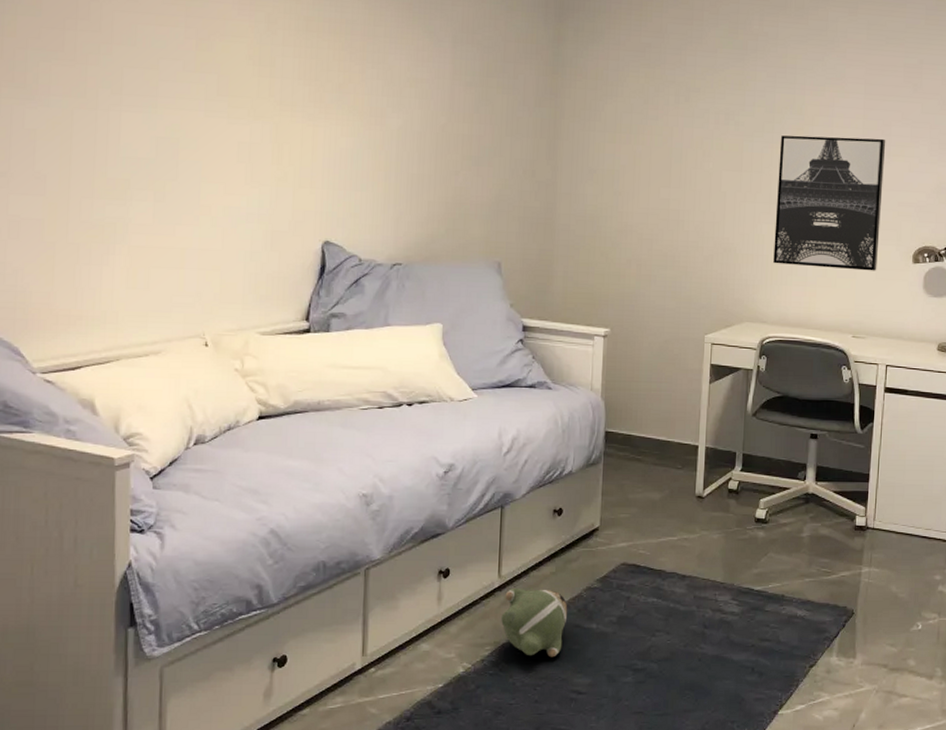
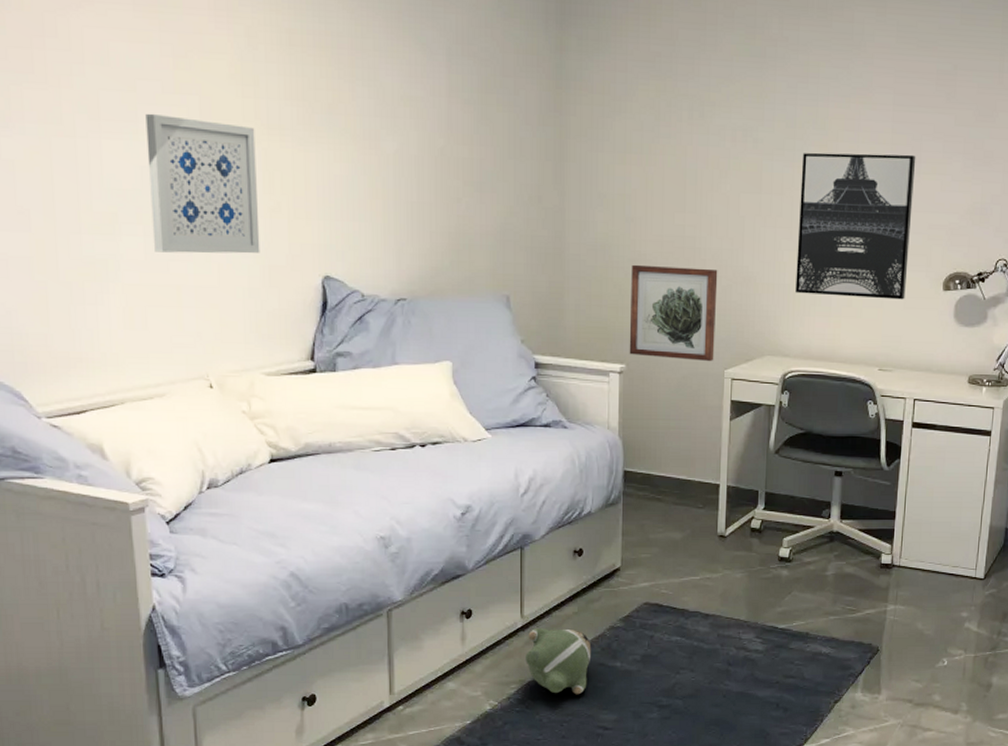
wall art: none [162,89,268,220] -> present [145,113,260,254]
wall art: none [613,234,700,327] -> present [629,264,718,362]

